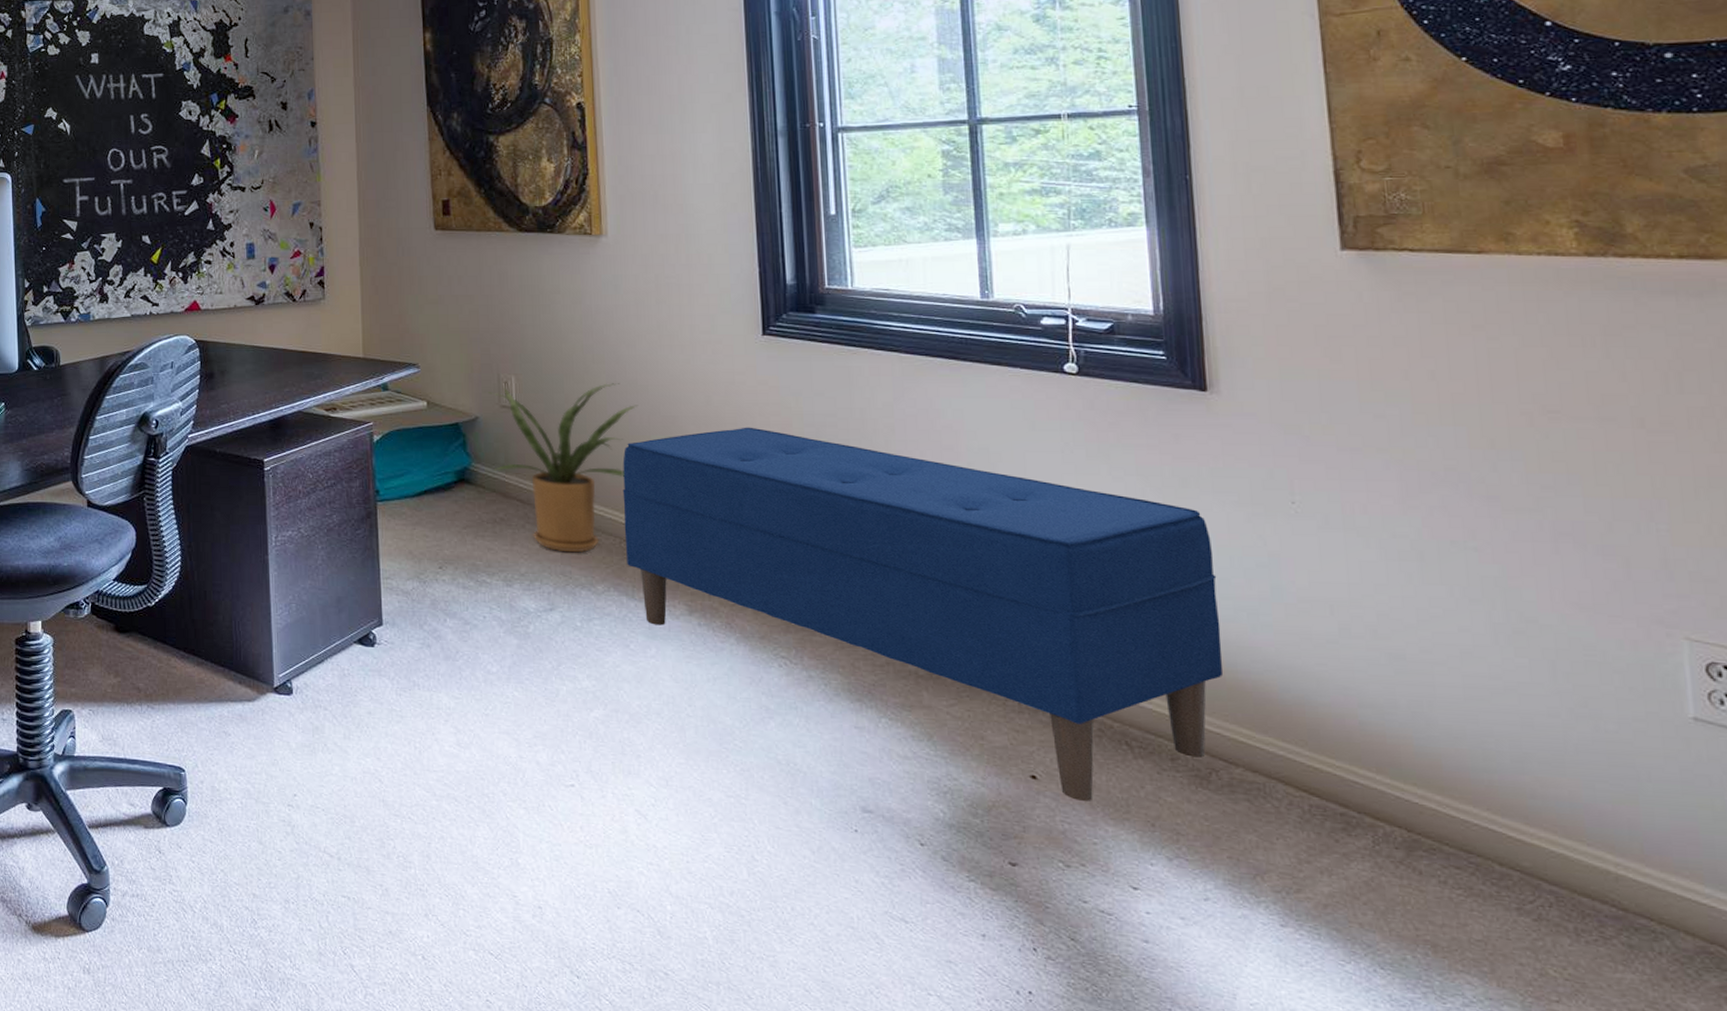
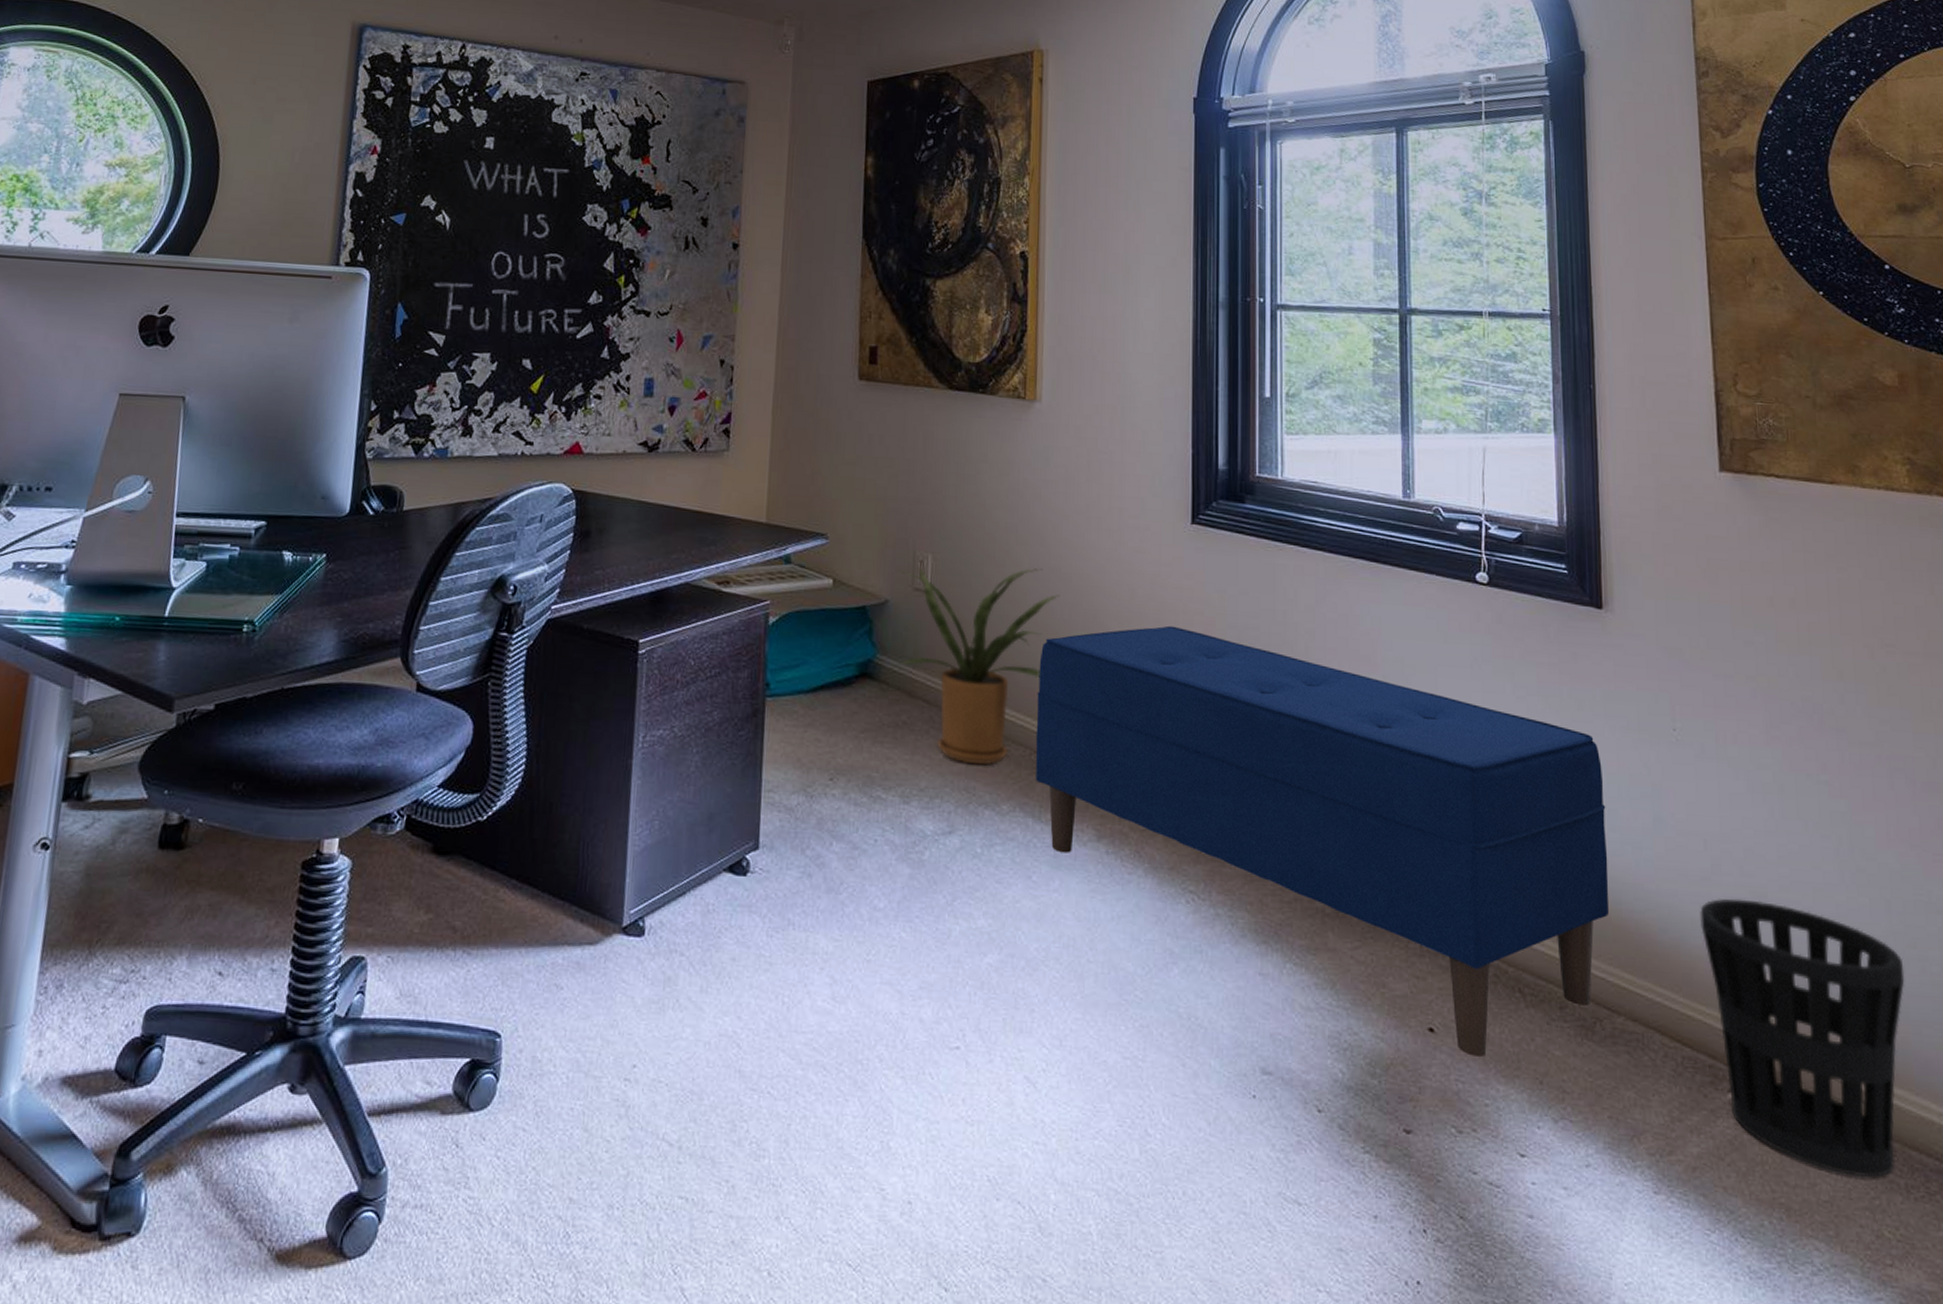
wastebasket: none [1326,660,1574,921] -> present [1700,898,1905,1177]

